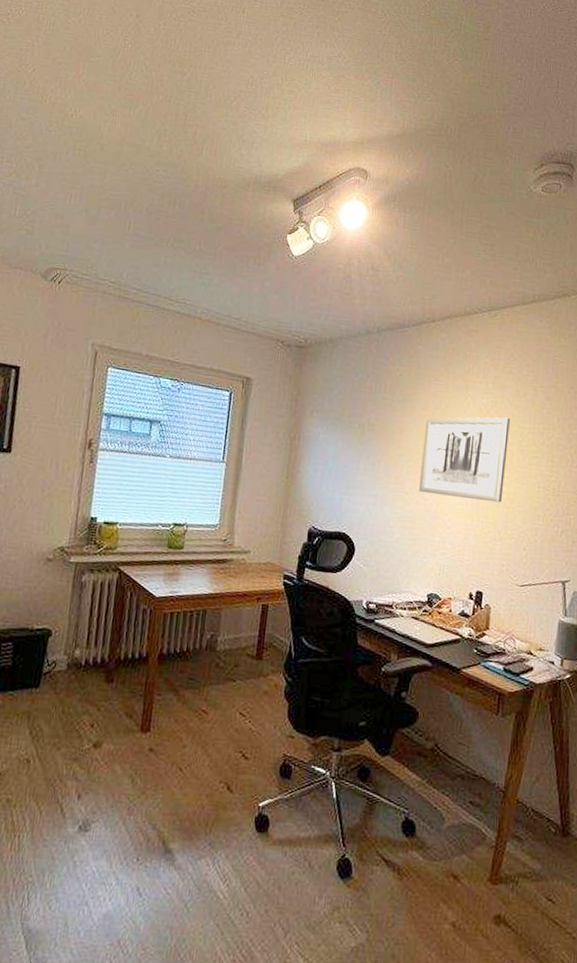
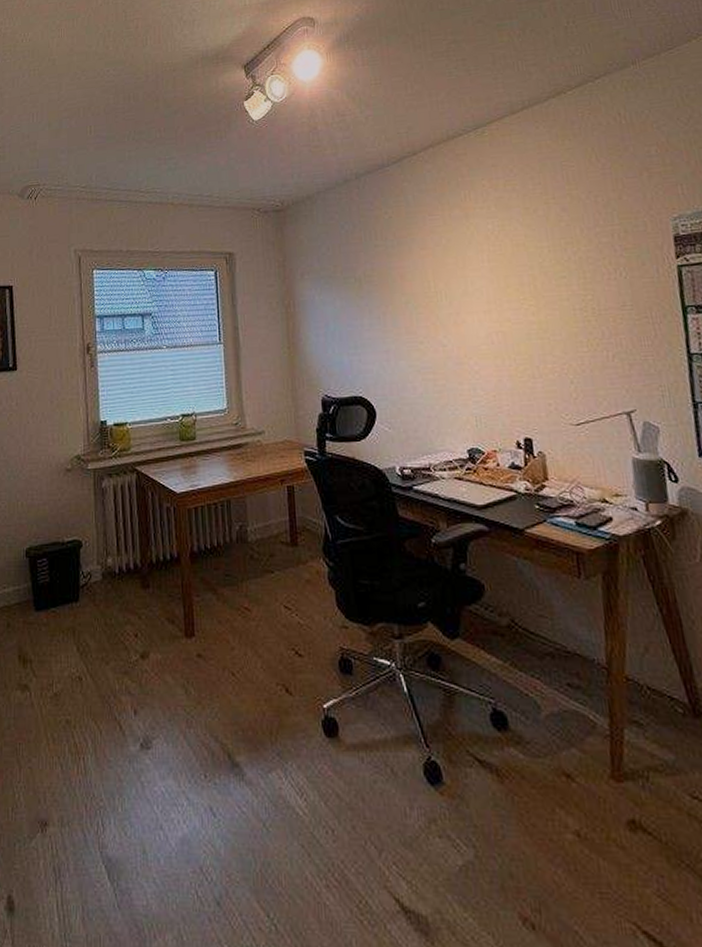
wall art: present [419,417,510,503] -> none [427,239,534,339]

